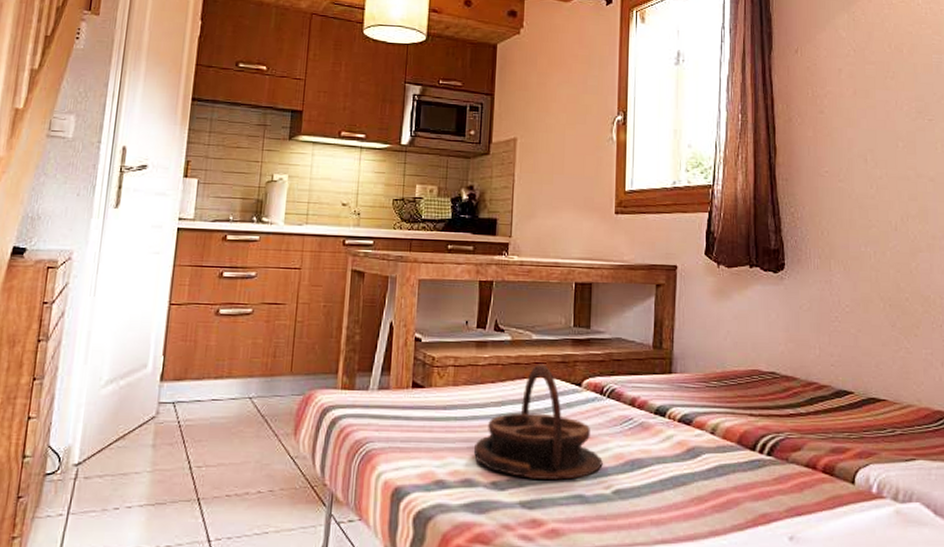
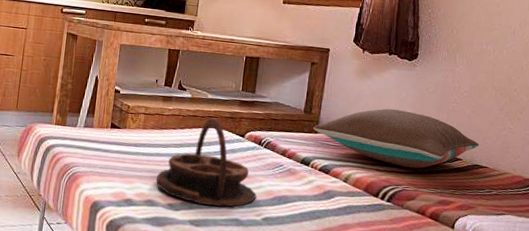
pillow: none [665,335,872,409] -> present [312,108,479,169]

